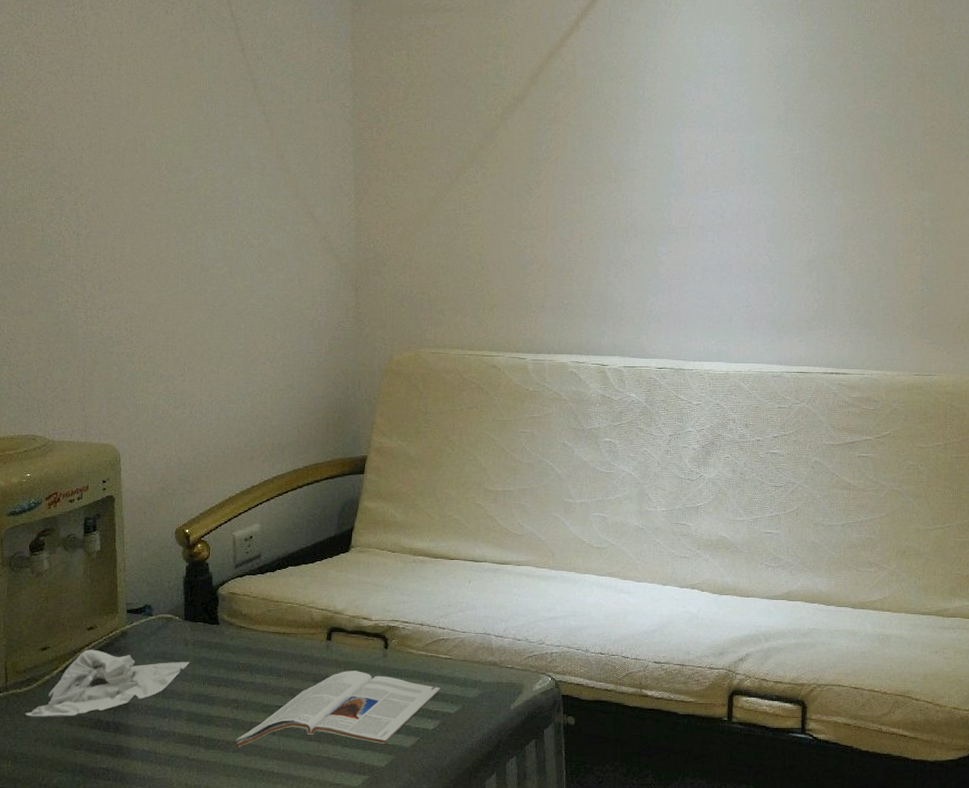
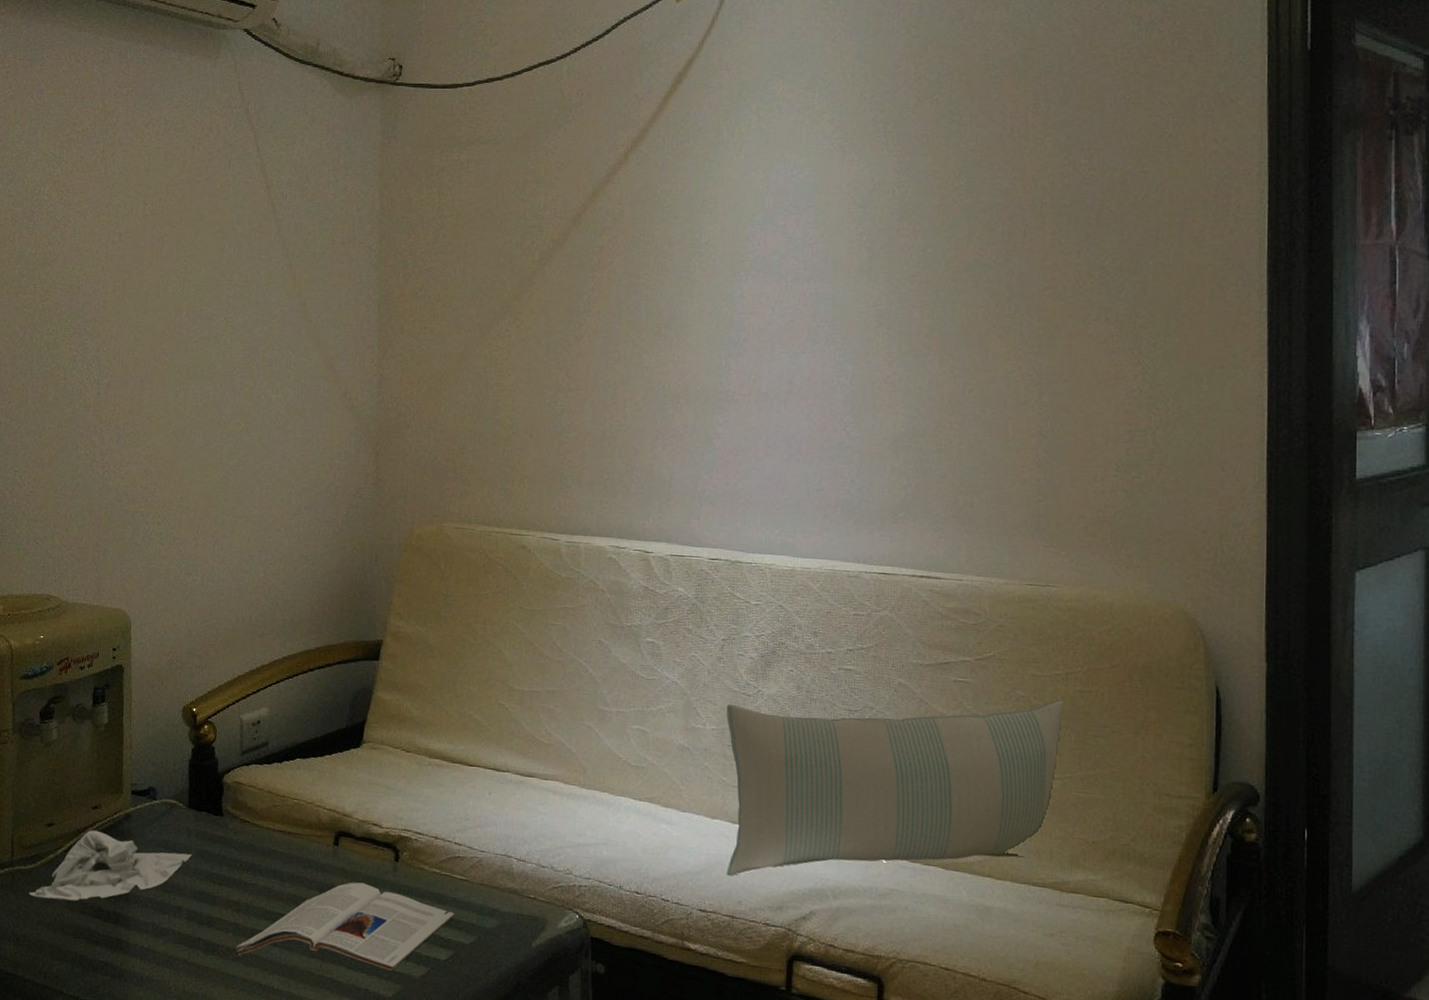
pillow: none [673,466,944,632] -> present [726,700,1065,876]

